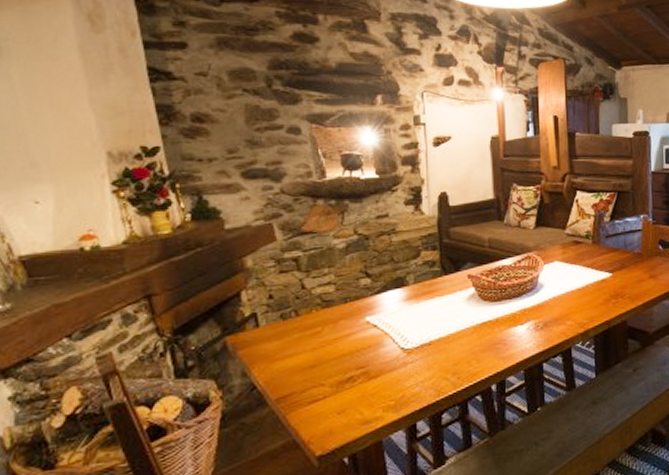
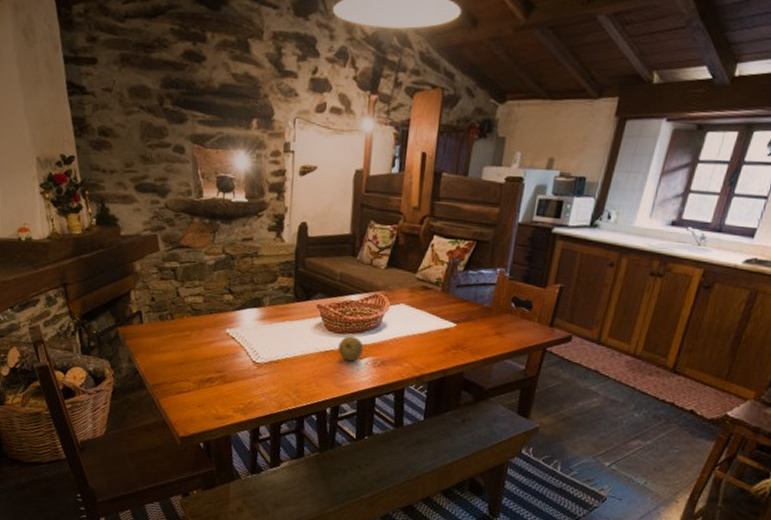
fruit: none [496,302,524,329] -> present [338,336,364,362]

